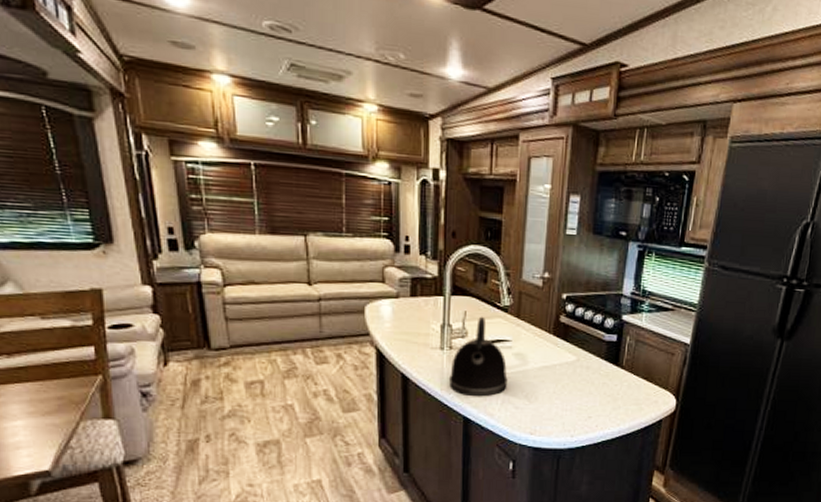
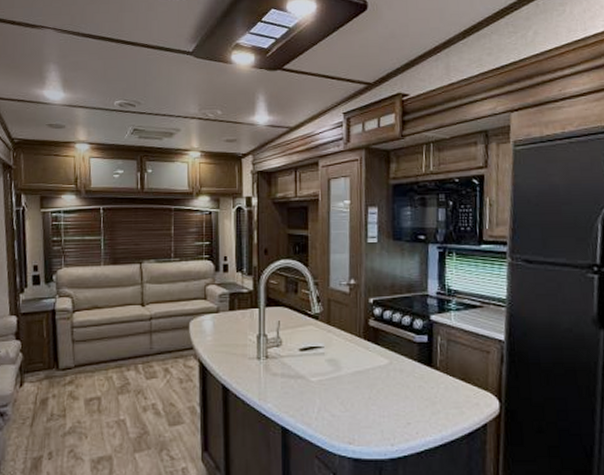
kettle: present [448,316,508,397] -> none [265,325,323,406]

